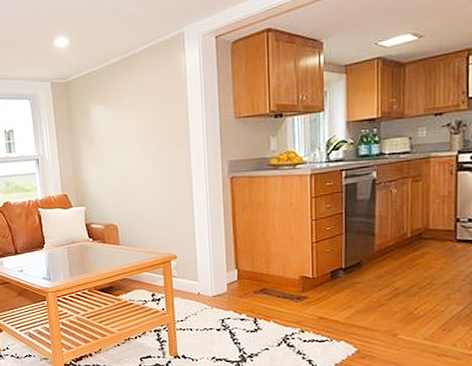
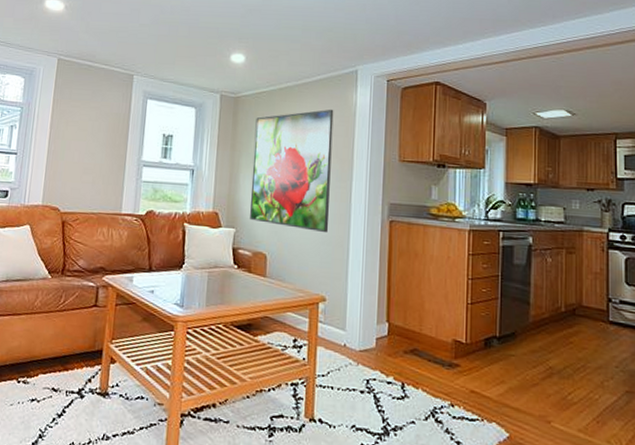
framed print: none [88,77,172,198] -> present [250,109,334,233]

